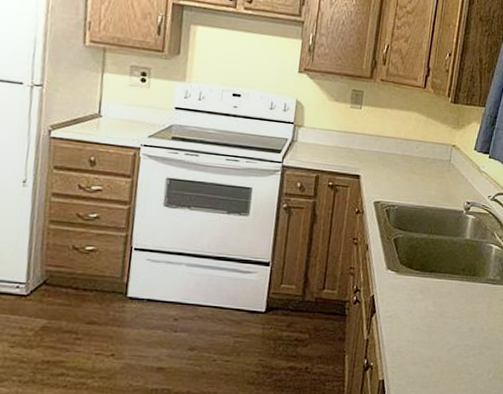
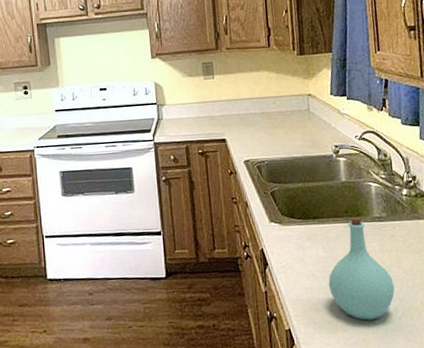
bottle: none [430,276,492,379] -> present [328,217,395,320]

